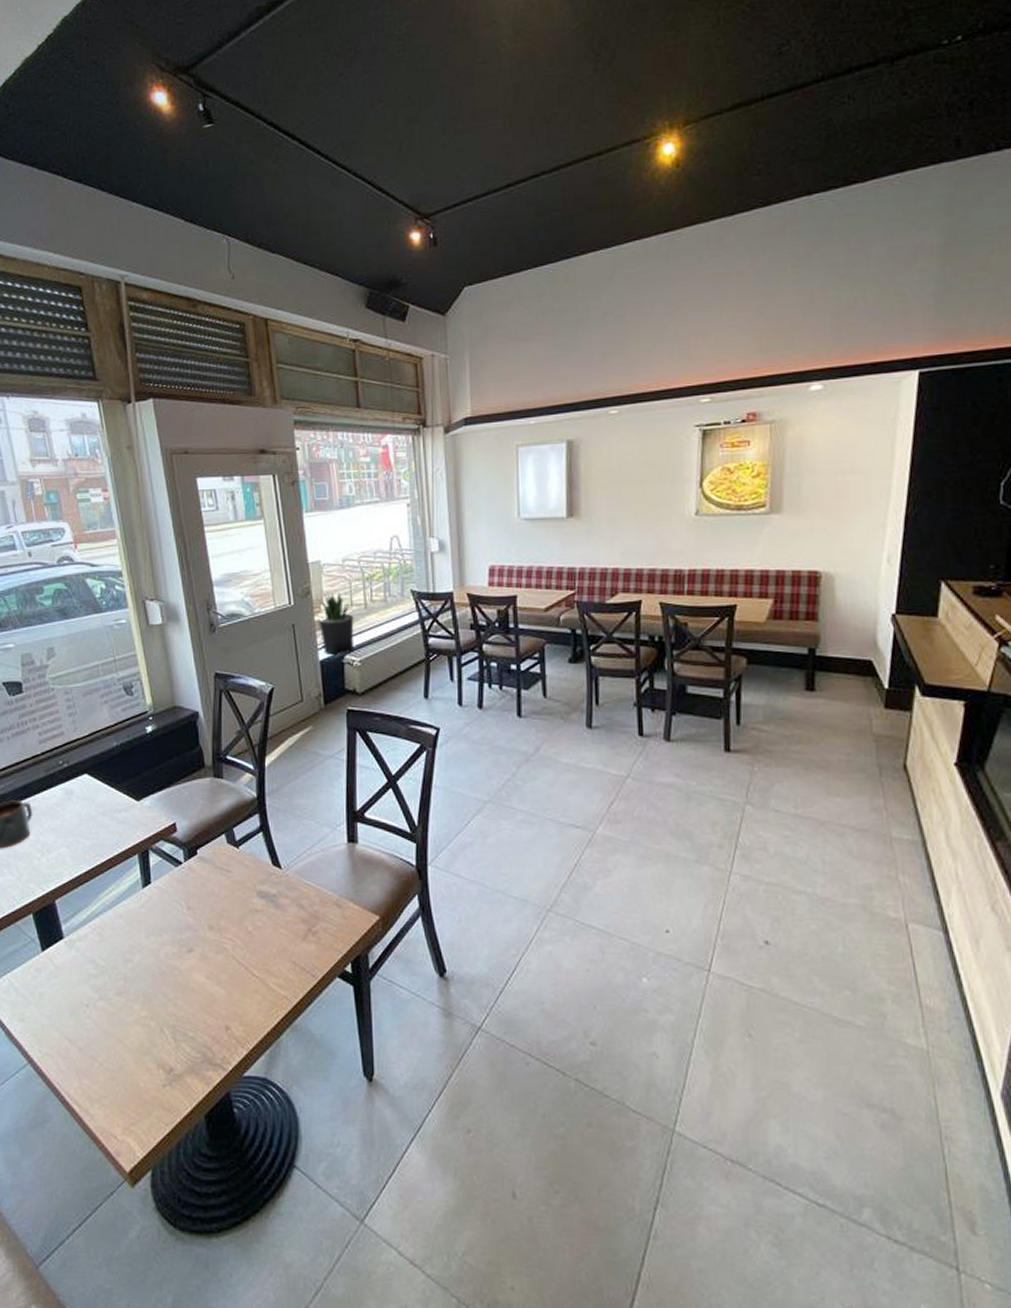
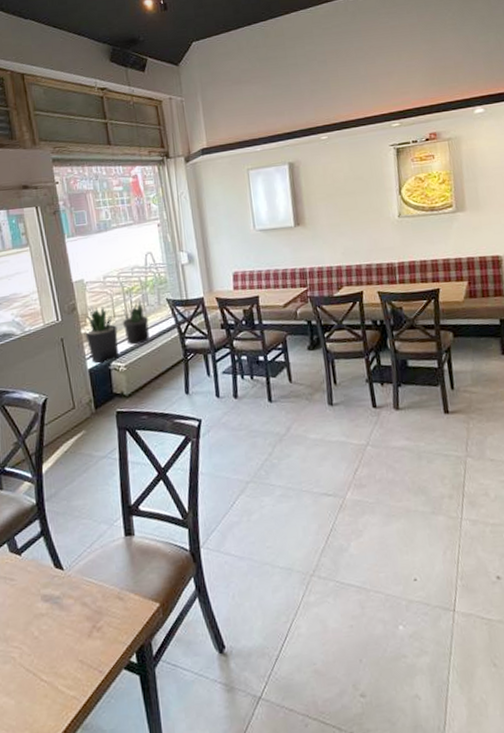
planter: none [359,589,390,637] -> present [120,300,149,344]

